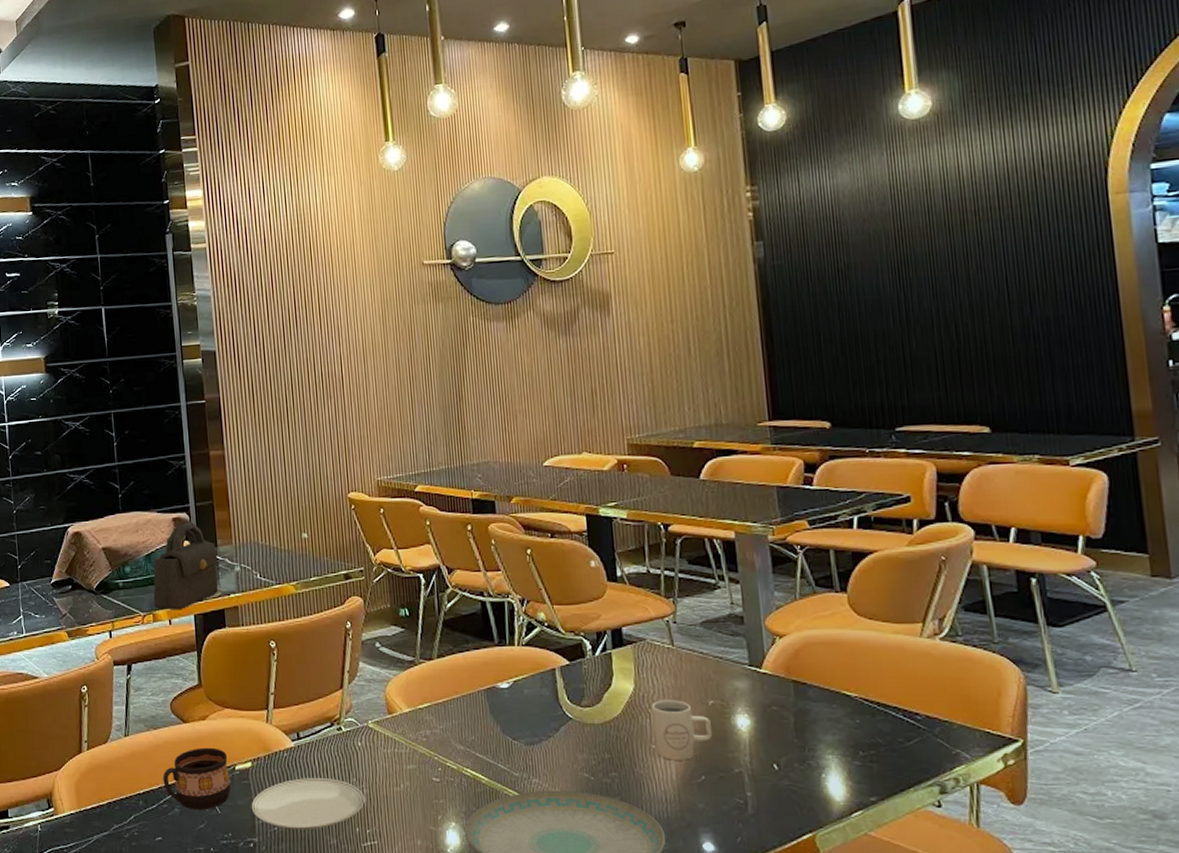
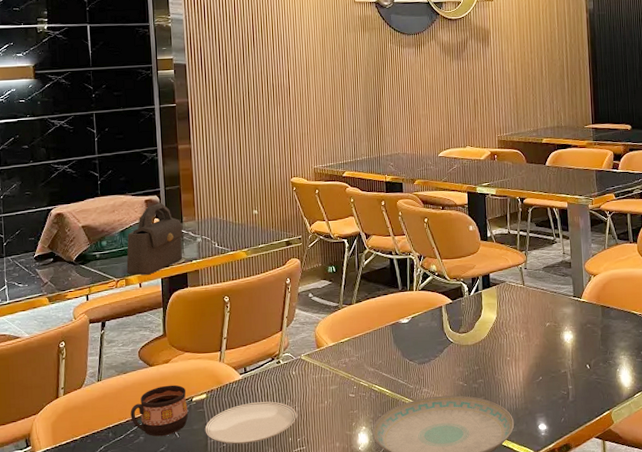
mug: present [651,700,713,760] -> none [507,324,548,368]

